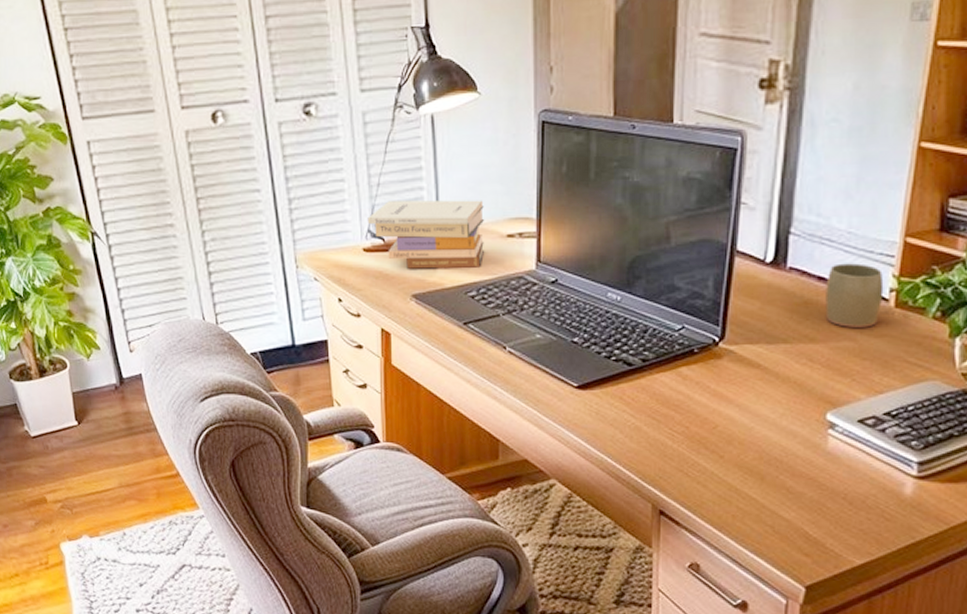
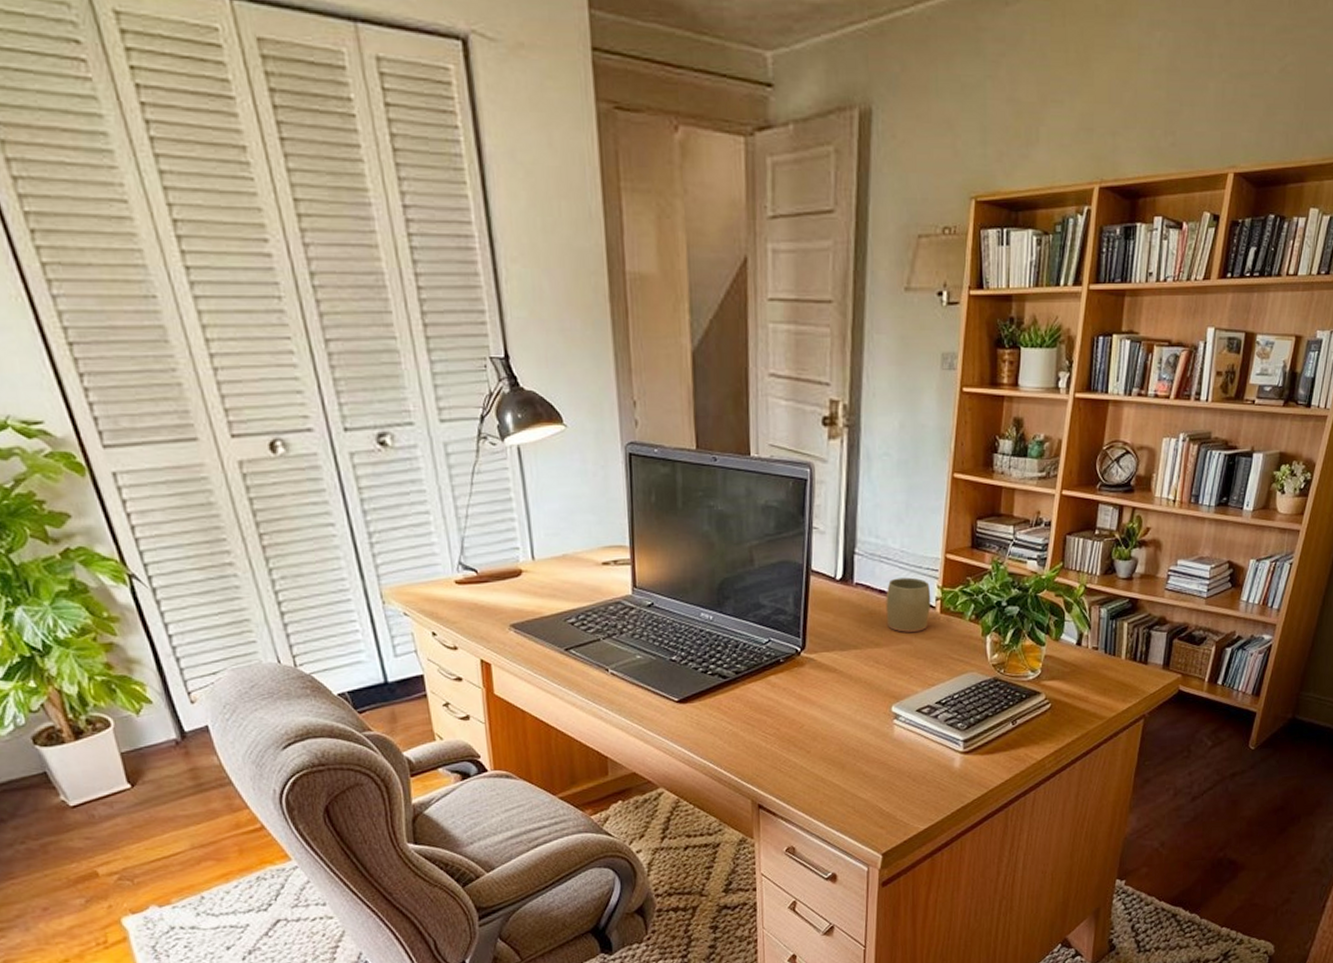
books: present [367,200,485,269] -> none [457,530,581,600]

